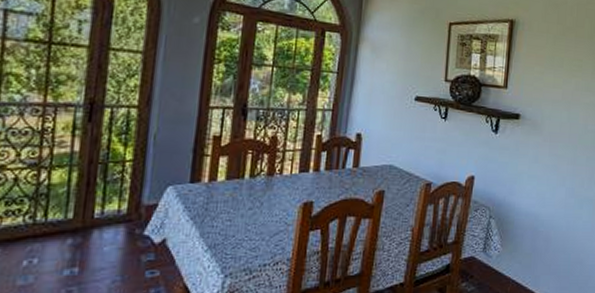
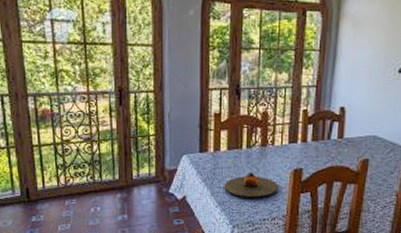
plate: none [217,207,286,238] -> present [224,172,279,198]

